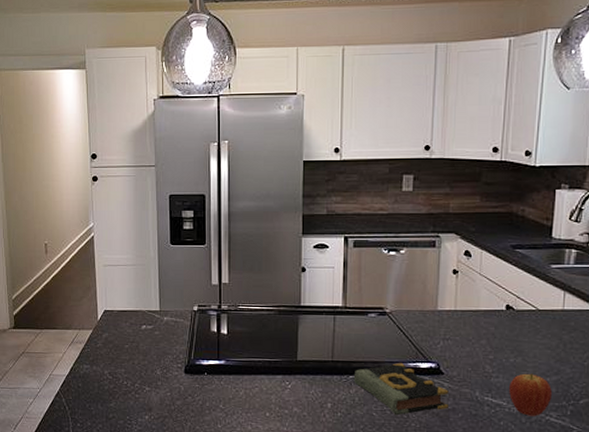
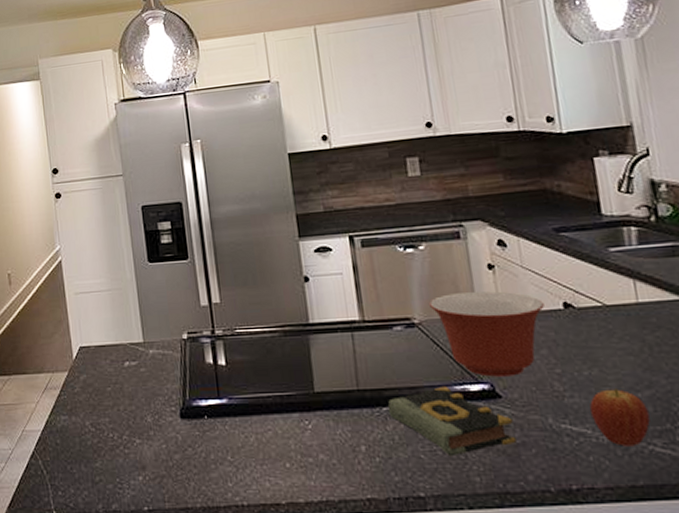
mixing bowl: none [401,291,491,359] -> present [429,291,545,377]

